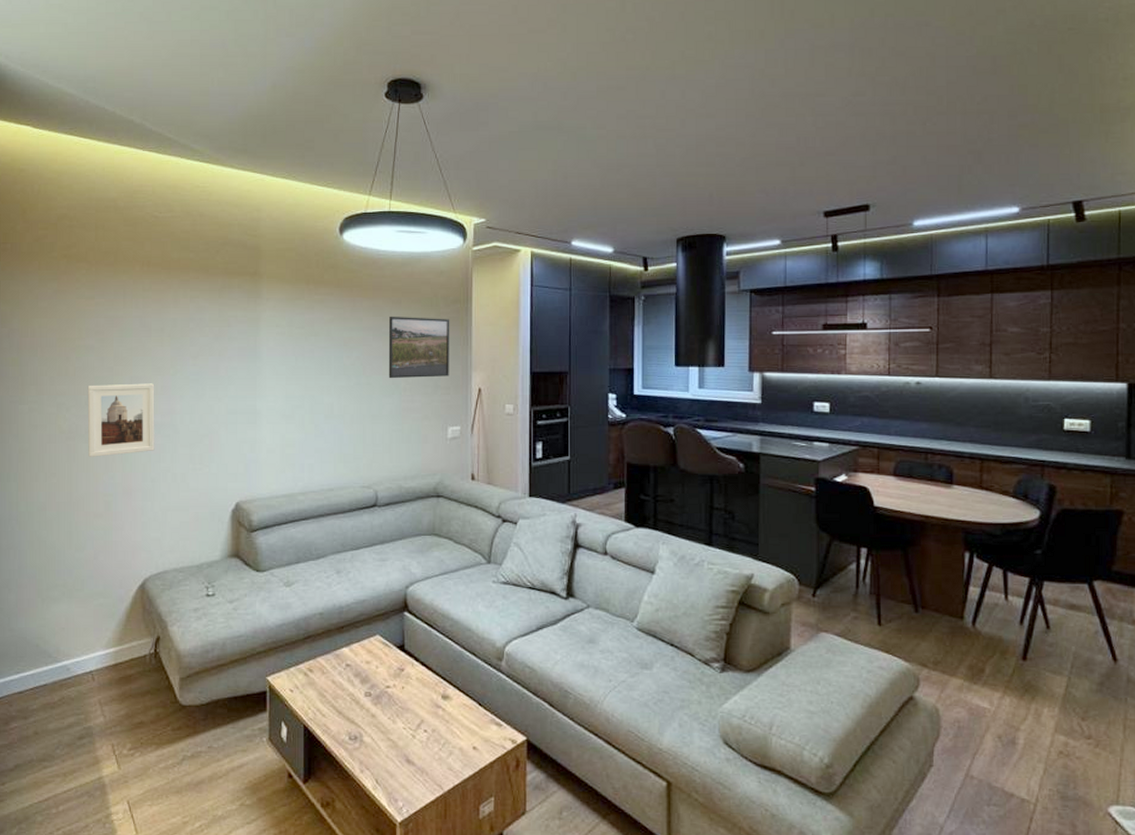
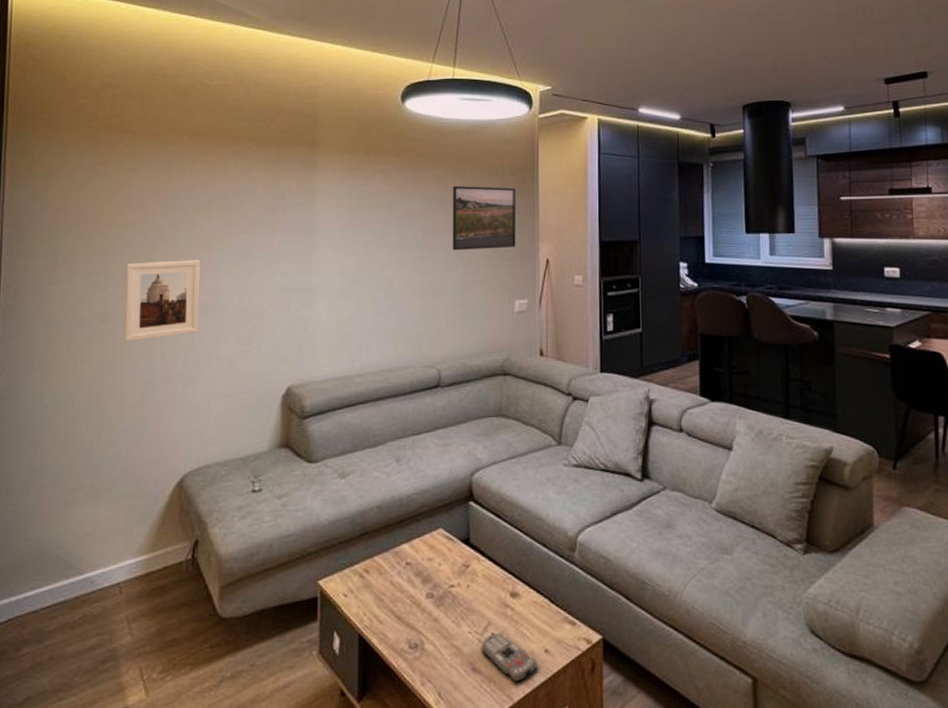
remote control: none [414,730,466,773] -> present [481,632,537,682]

